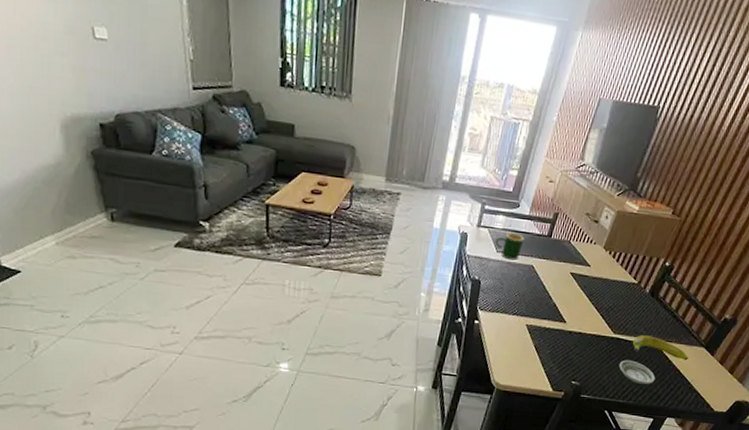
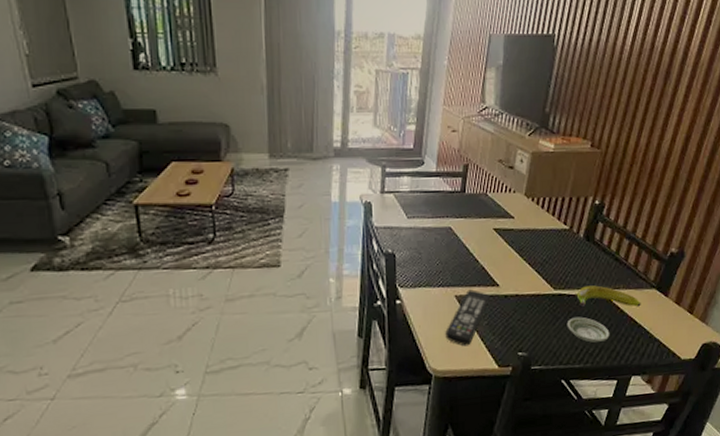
mug: present [495,233,525,260] -> none [404,194,436,225]
remote control: none [512,321,557,369] -> present [445,289,491,346]

